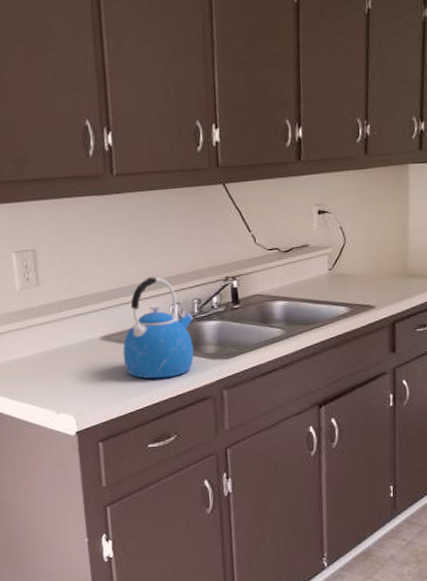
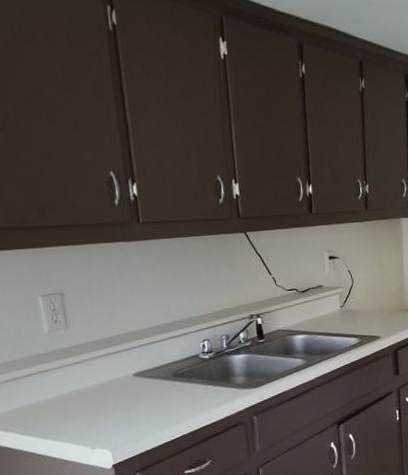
kettle: present [122,277,194,379] -> none [156,316,225,410]

